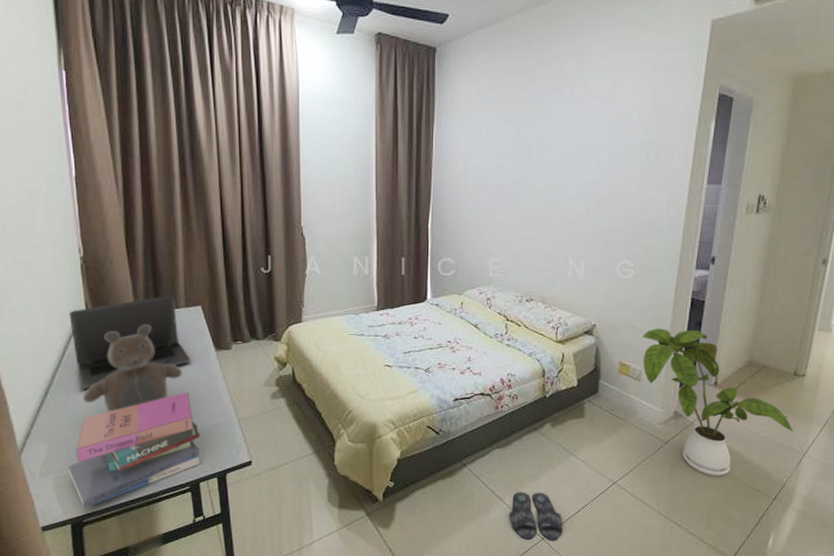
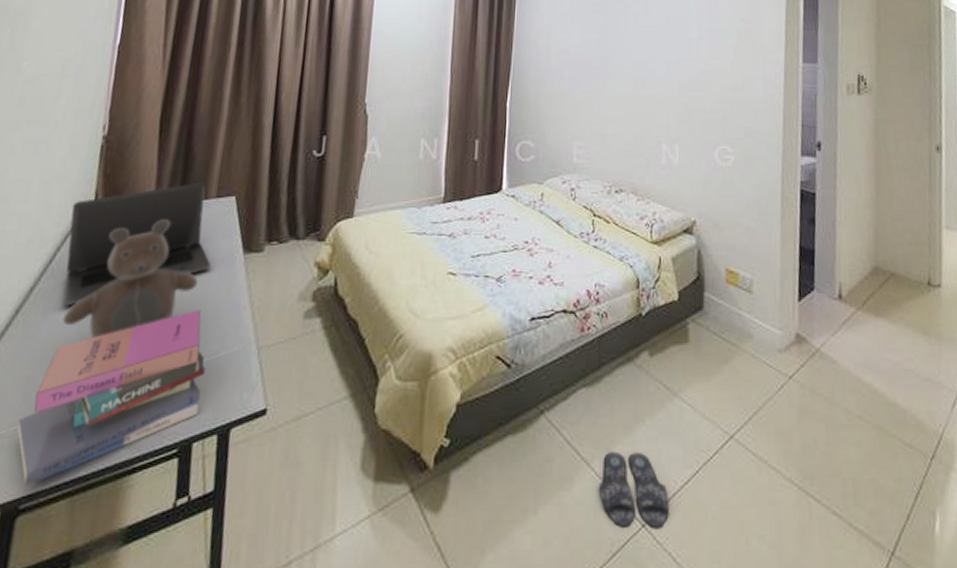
house plant: present [642,328,793,476] -> none [750,225,940,425]

